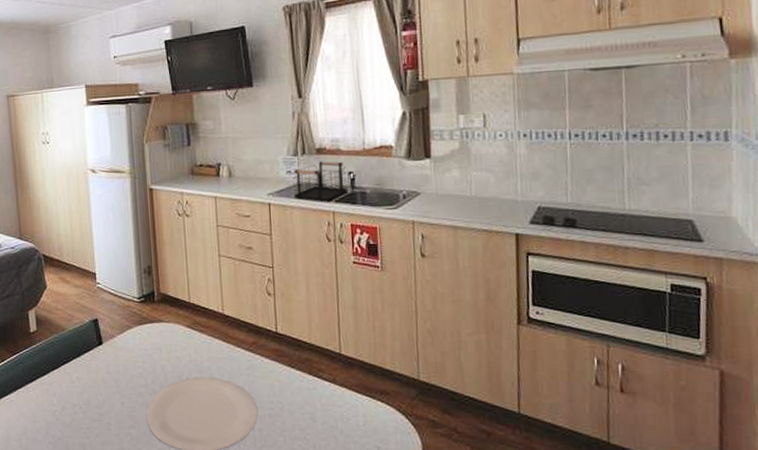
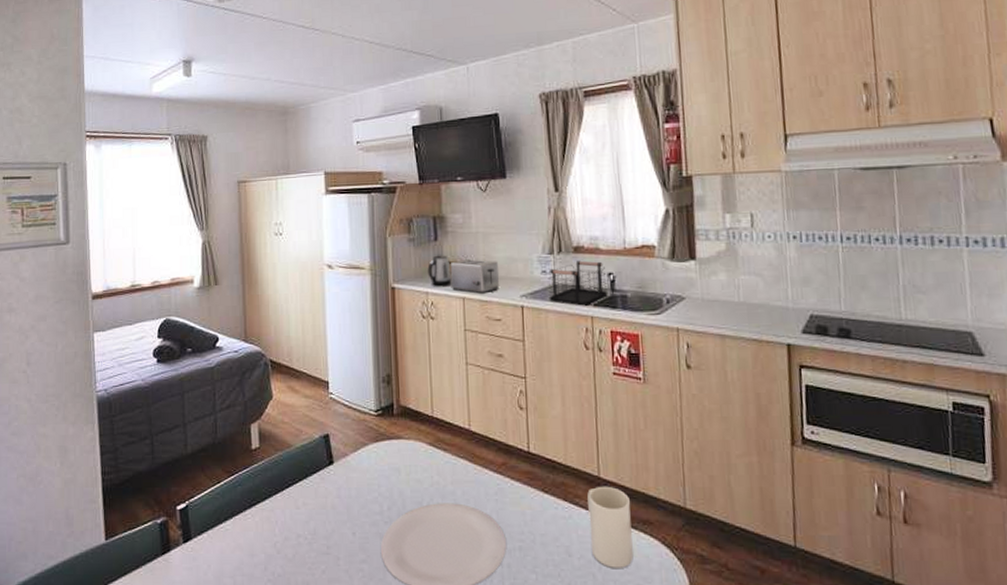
kettle: none [182,158,205,188] -> present [427,255,452,287]
toaster: none [202,161,249,194] -> present [450,259,500,295]
cup: none [330,361,372,432] -> present [587,486,634,568]

